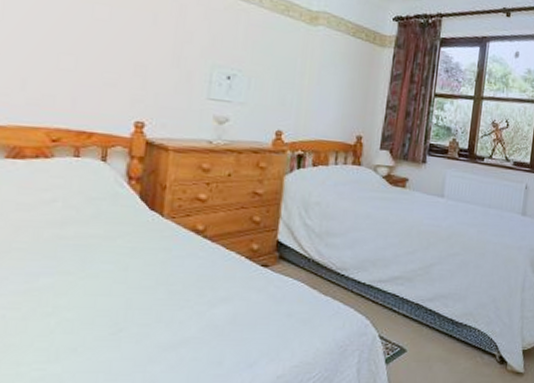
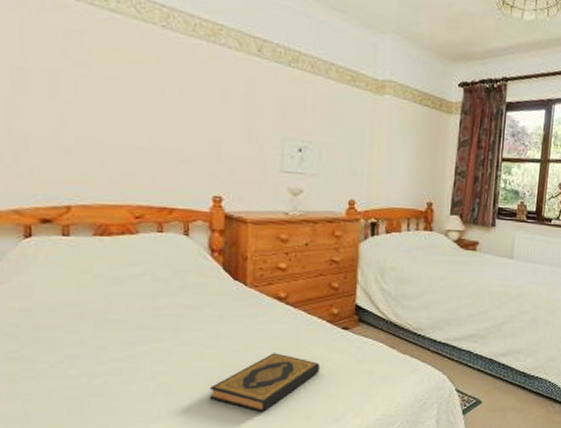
hardback book: none [113,290,235,355] -> present [209,353,320,412]

